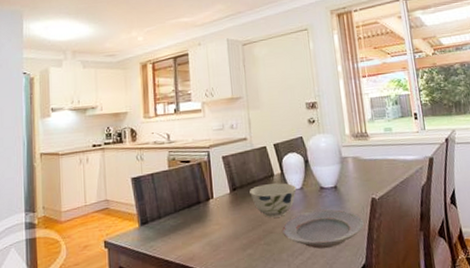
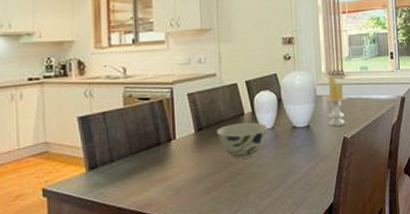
plate: present [282,209,364,249] -> none [250,148,334,190]
candle: none [348,137,374,187] -> present [322,75,348,127]

